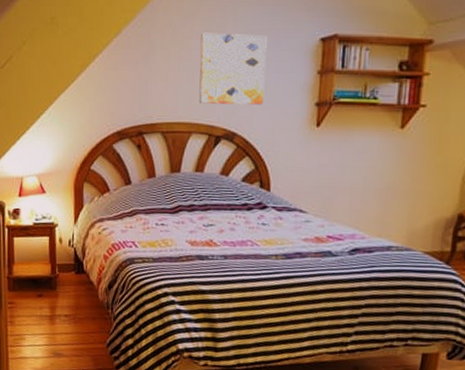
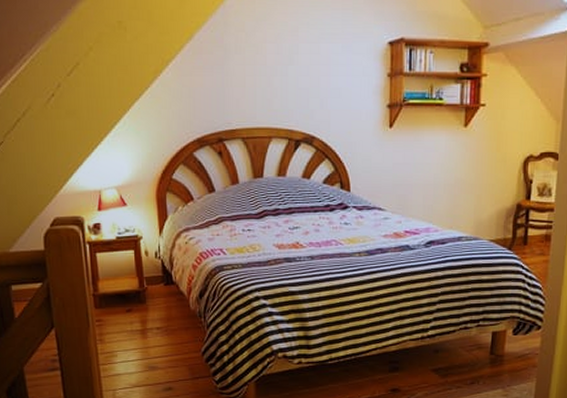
wall art: present [198,32,267,105] -> none [275,37,340,108]

